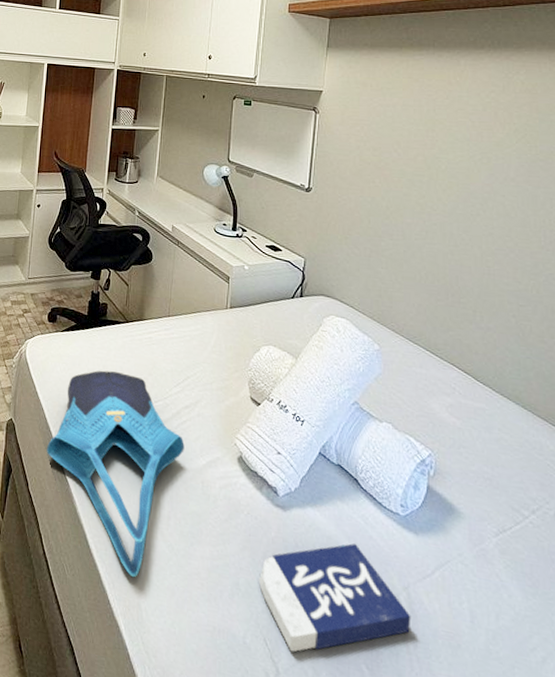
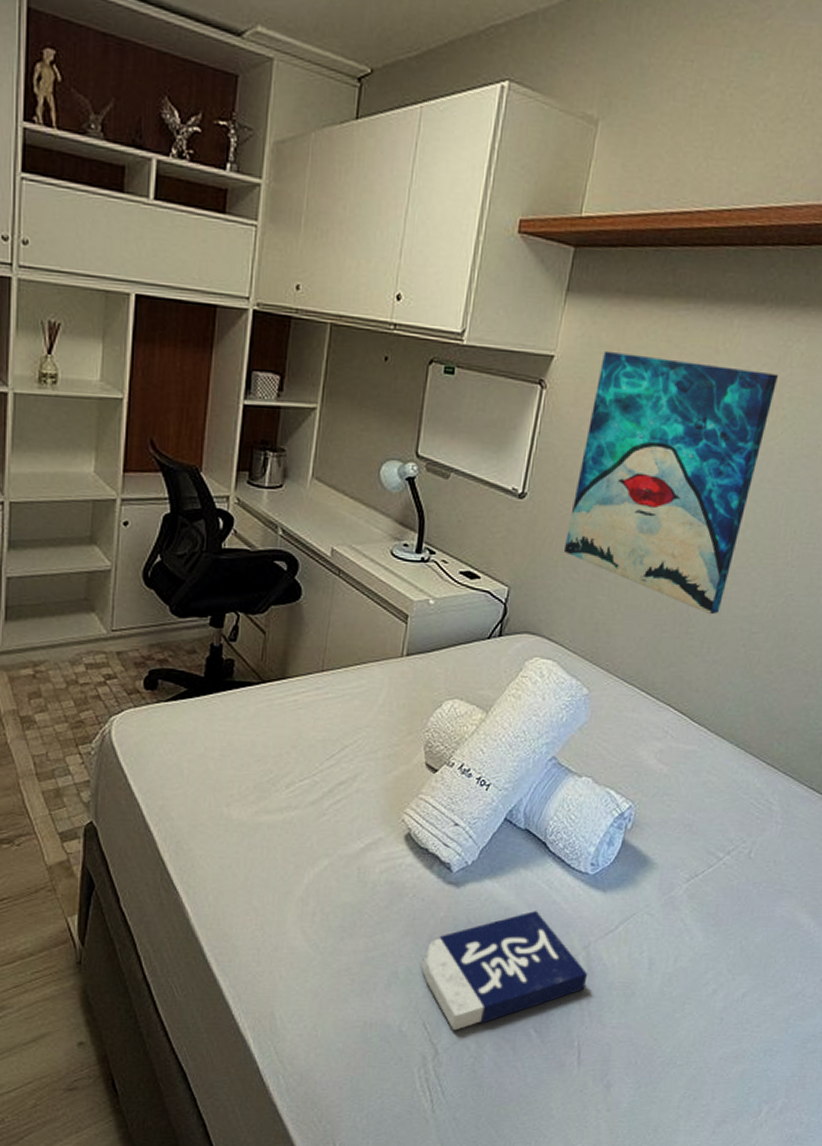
tote bag: present [47,370,185,578] -> none [146,747,338,986]
wall art: none [345,86,505,288] -> present [563,350,778,615]

